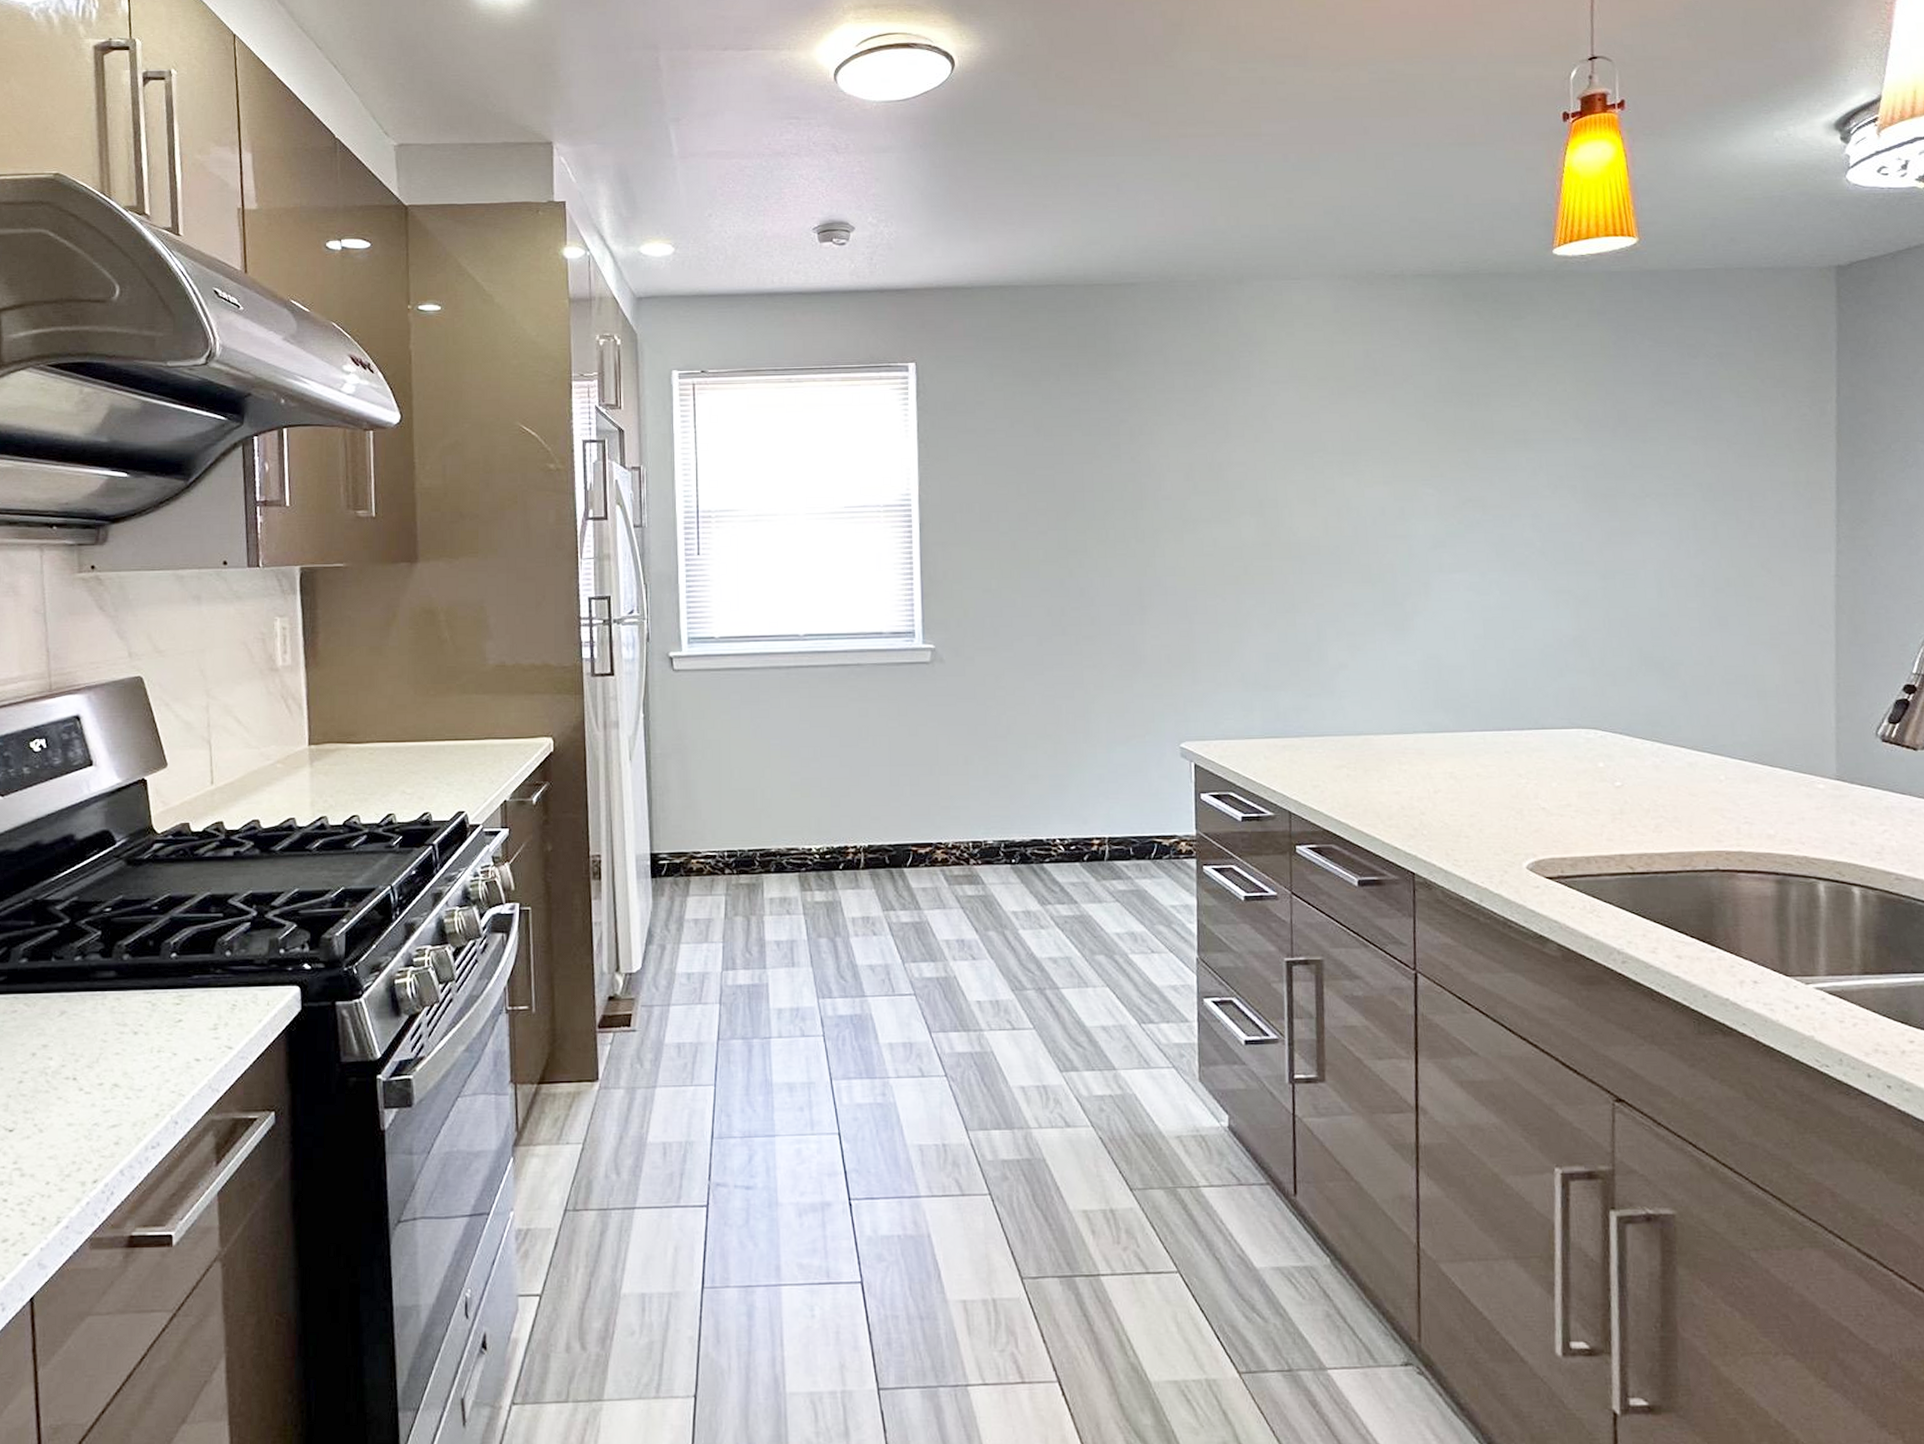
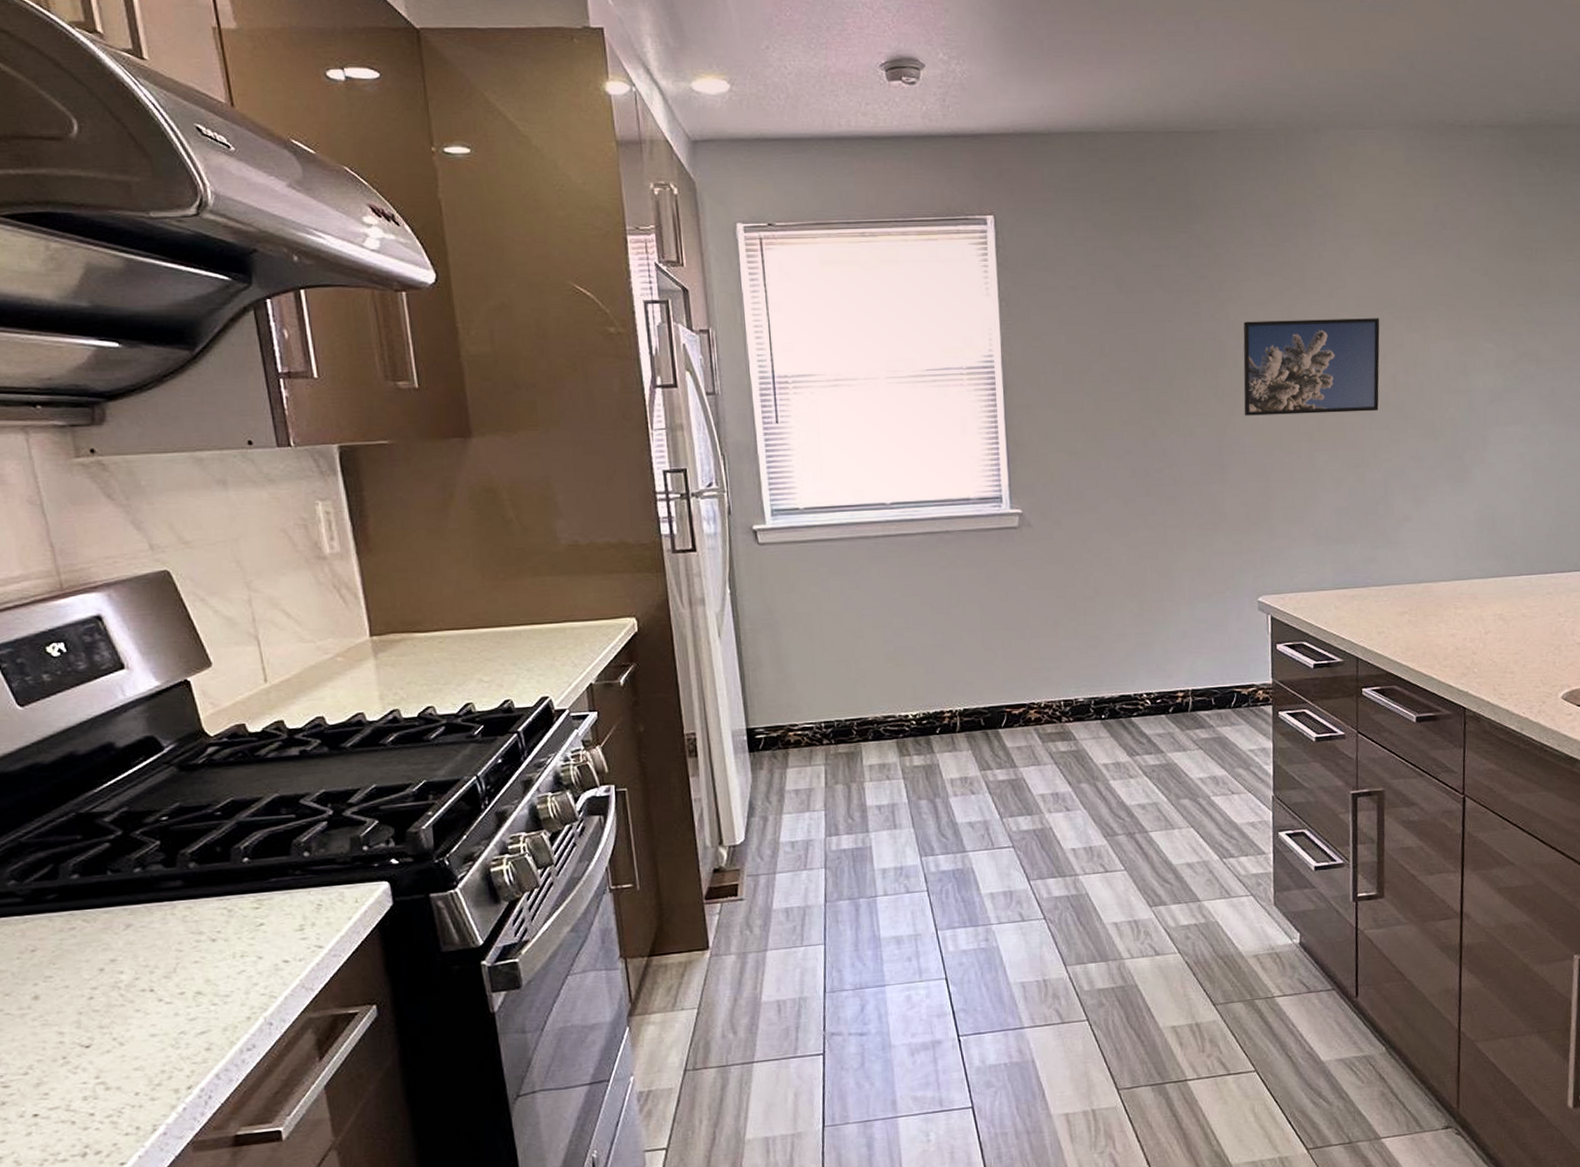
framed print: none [1164,462,1310,557] -> present [1243,318,1380,416]

